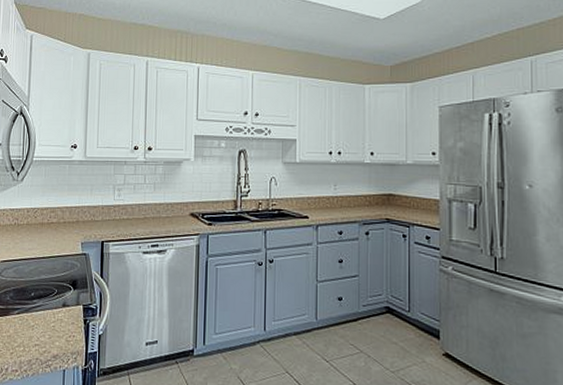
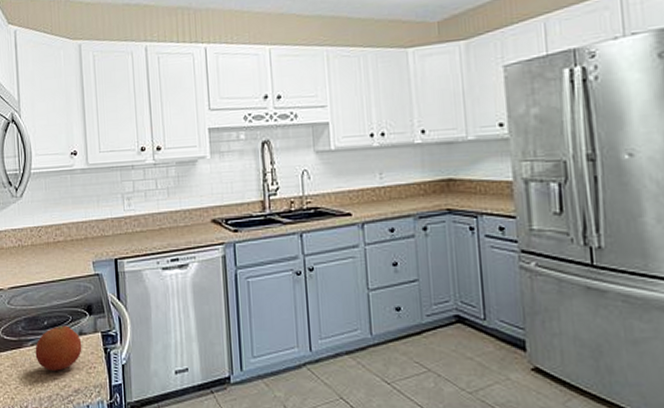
fruit: none [20,297,64,338] -> present [35,325,82,371]

